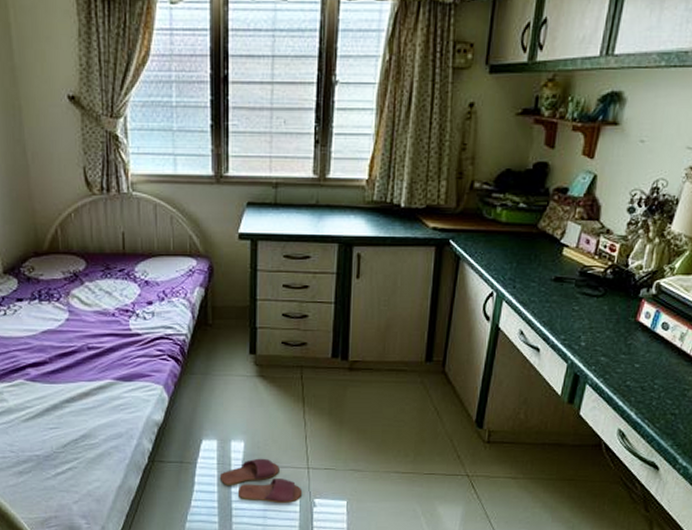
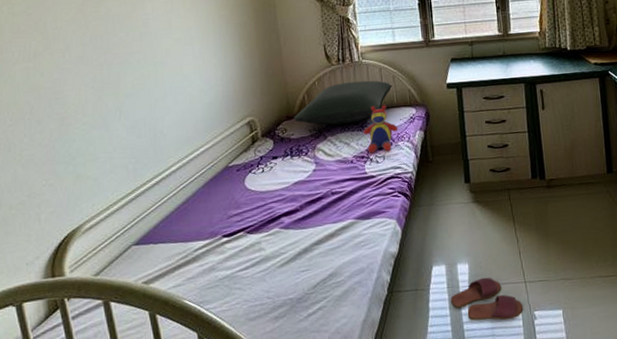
pillow: none [43,218,169,270] -> present [294,80,393,125]
stuffed animal: none [128,251,173,308] -> present [363,105,398,154]

